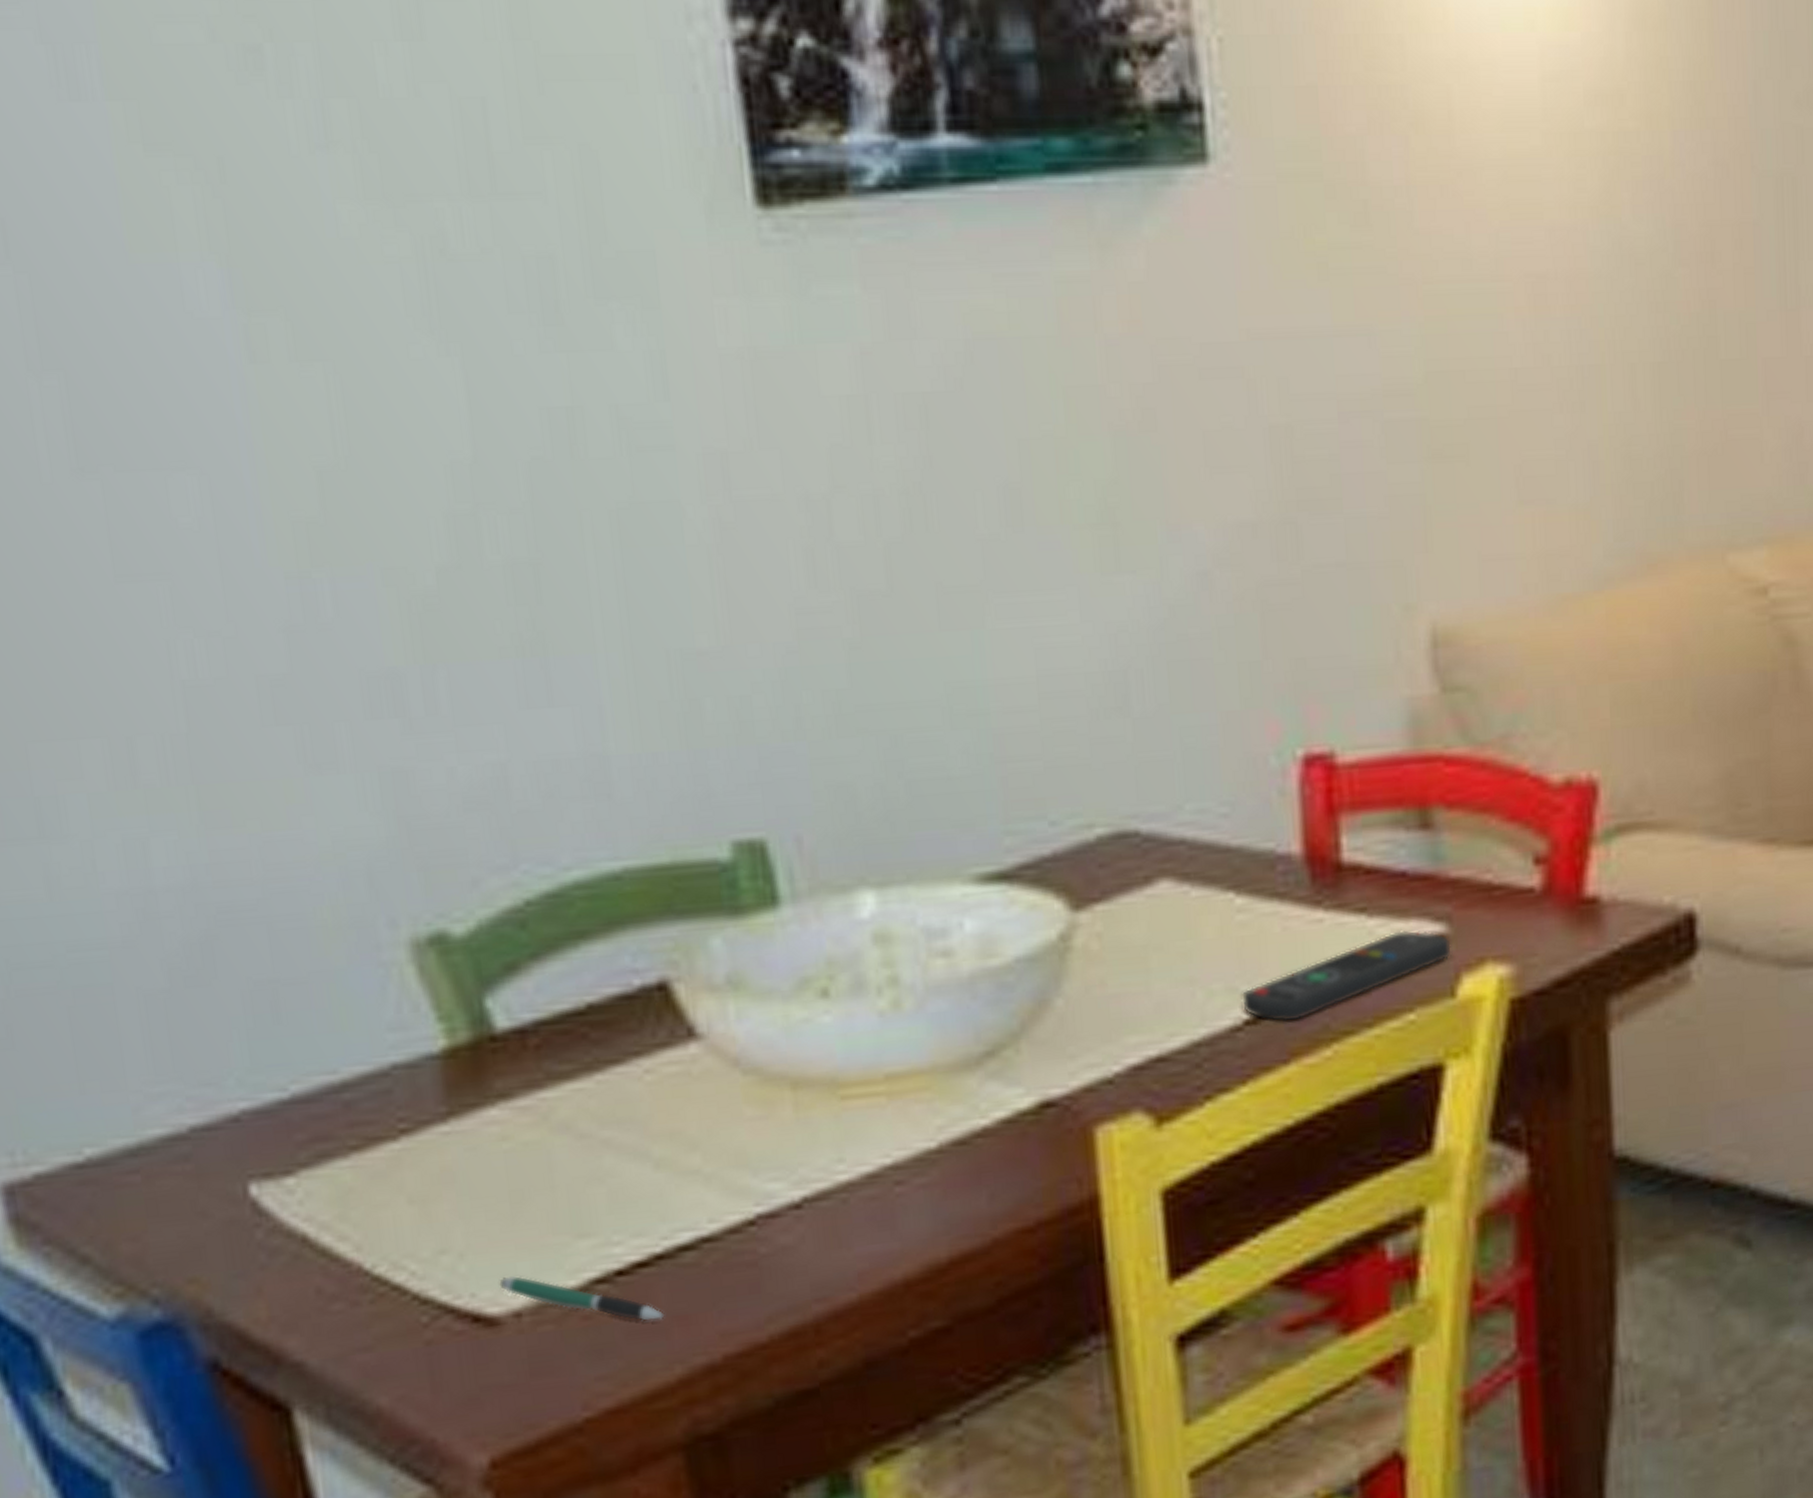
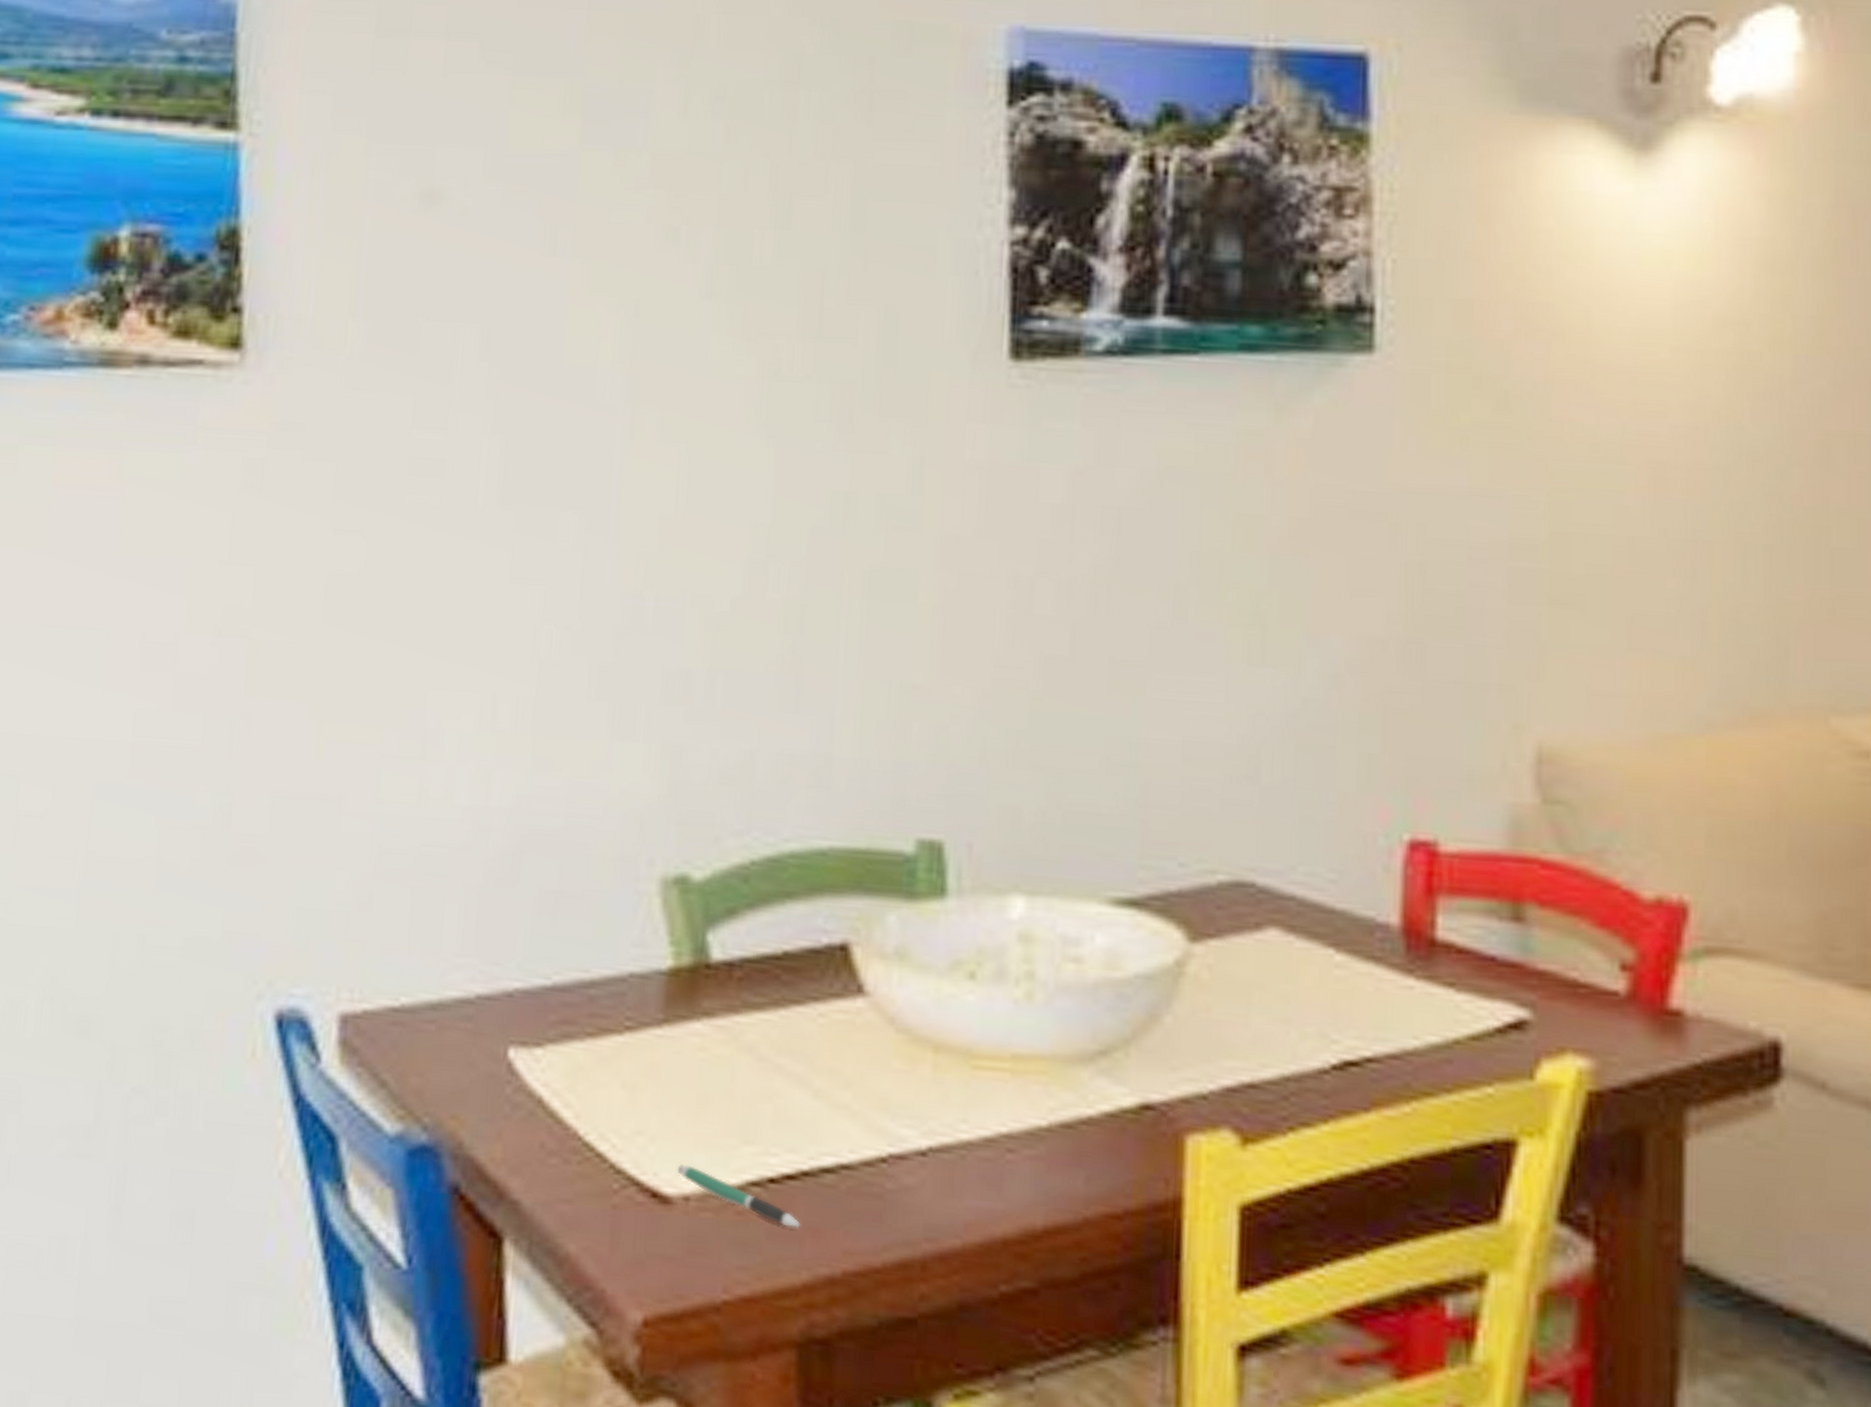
remote control: present [1241,930,1452,1023] -> none [1331,1009,1533,1075]

